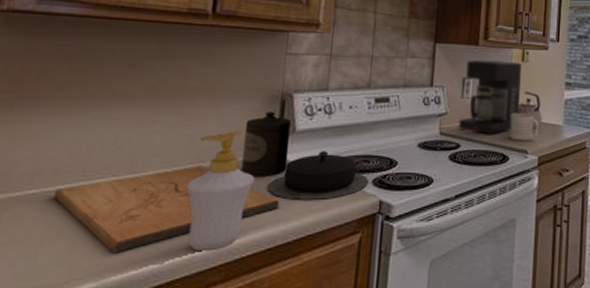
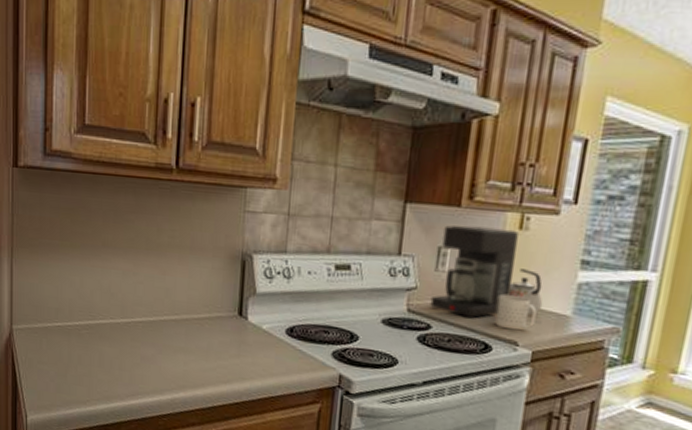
cutting board: present [53,165,280,254] -> none [72,317,244,384]
soap bottle: present [186,130,255,252] -> none [166,287,222,397]
canister: present [241,112,291,176] -> none [209,271,251,335]
cooking pot: present [267,151,368,200] -> none [232,316,328,365]

